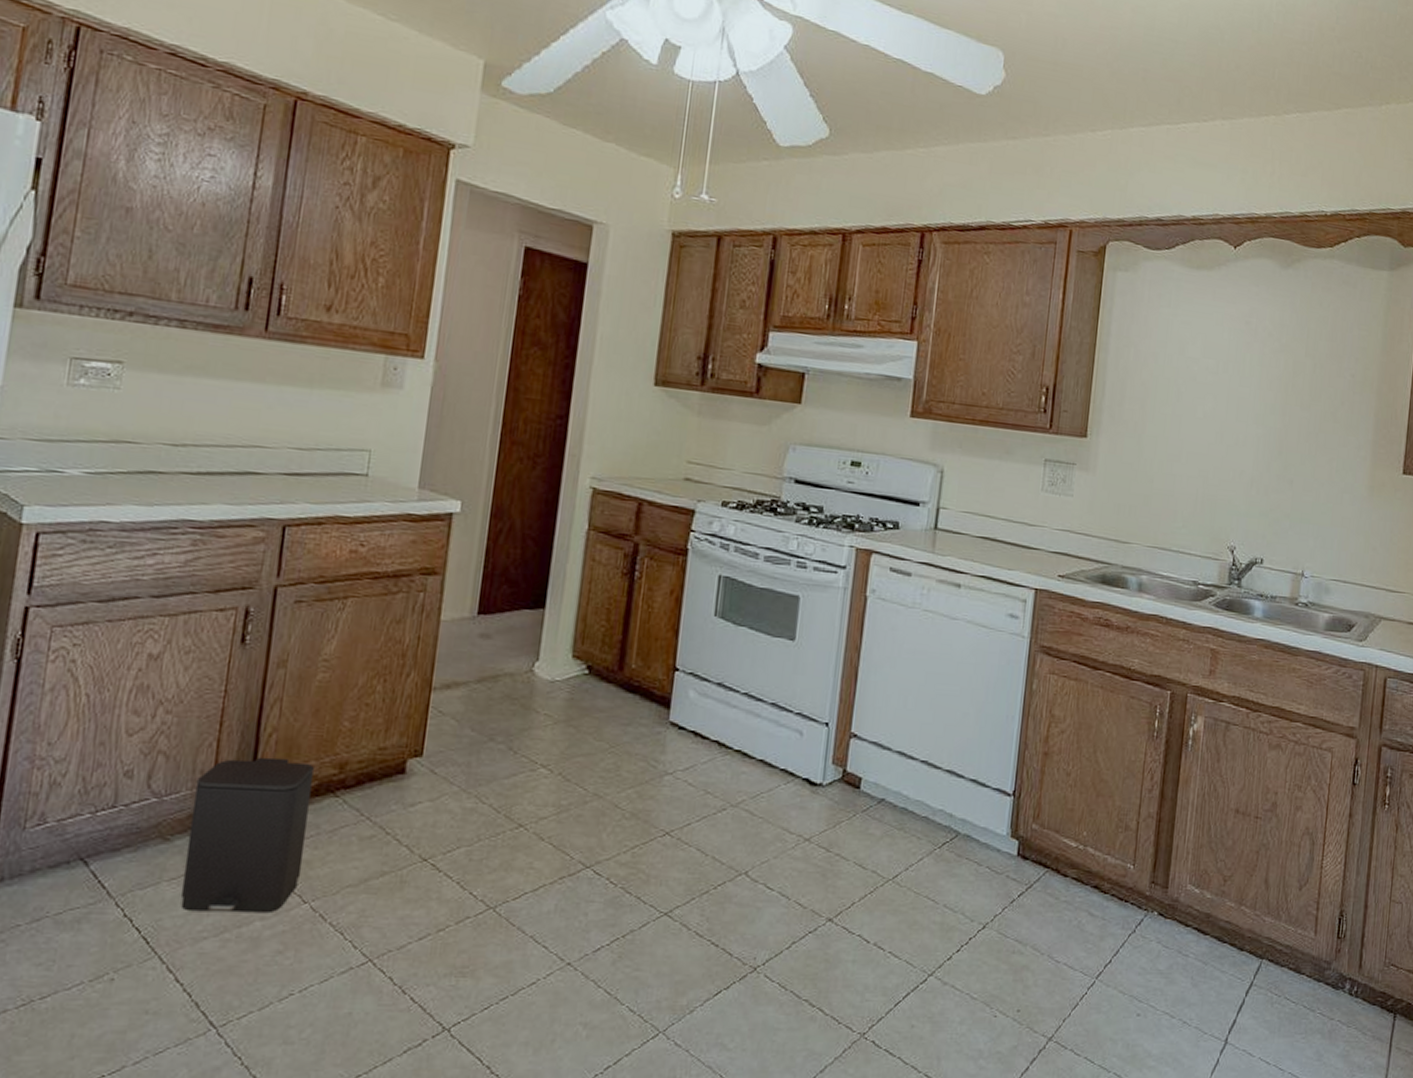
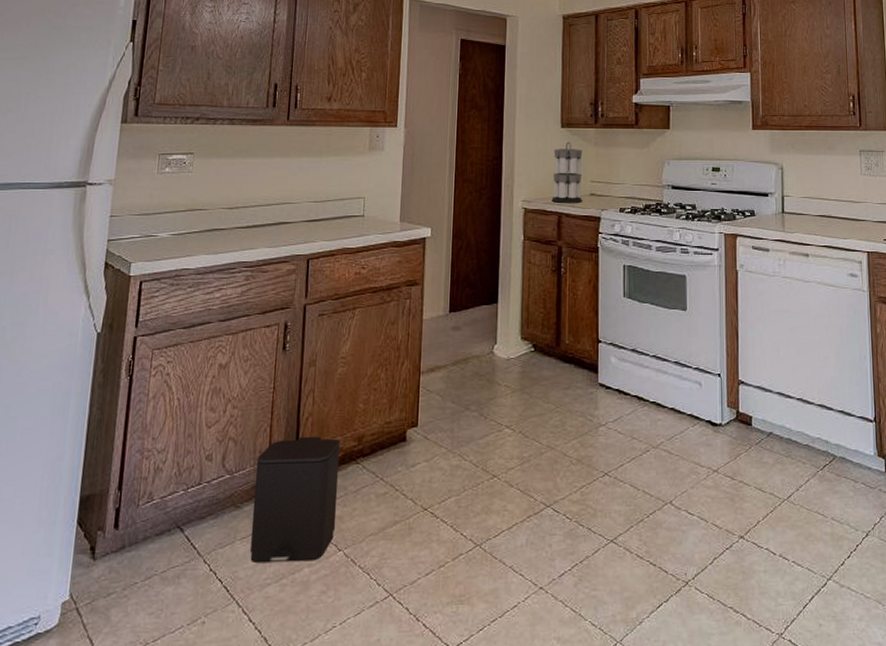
spice rack: none [631,405,681,489] -> present [551,141,583,204]

